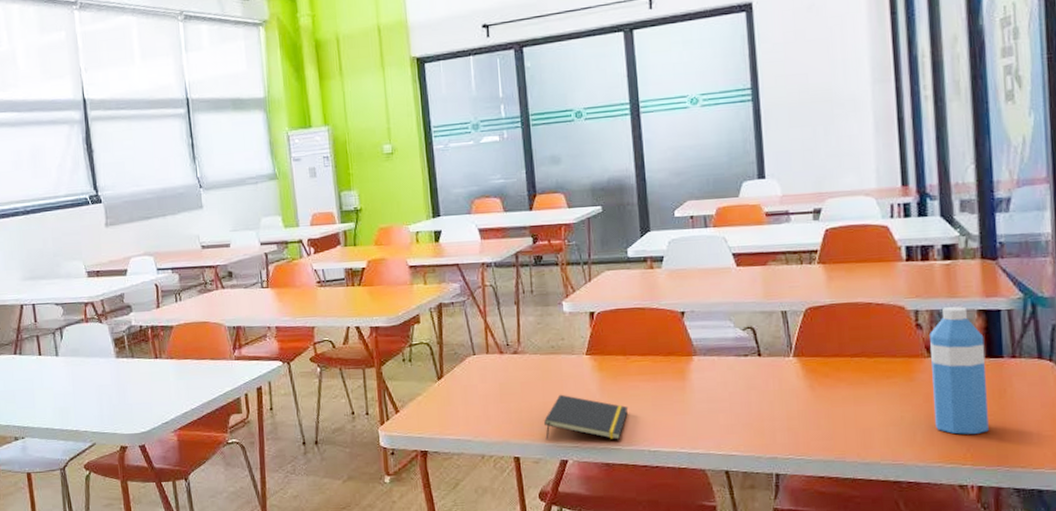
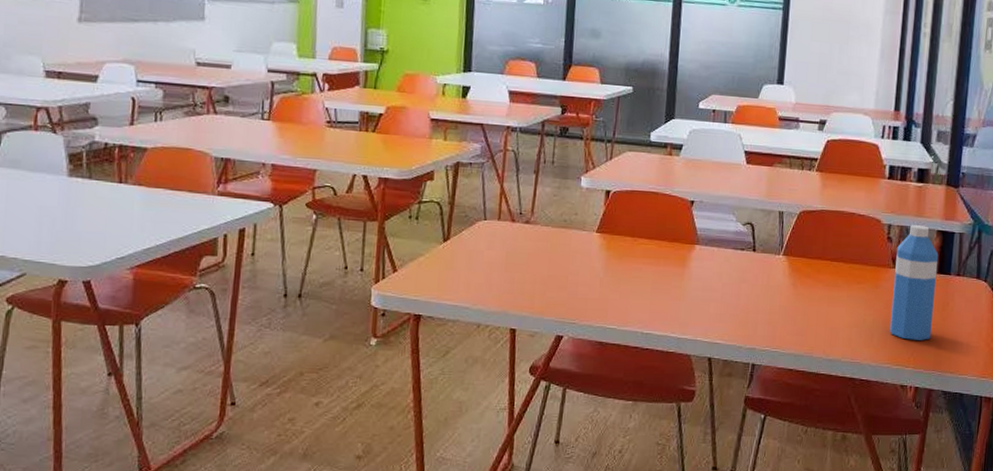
notepad: present [544,394,629,441] -> none [544,269,629,320]

